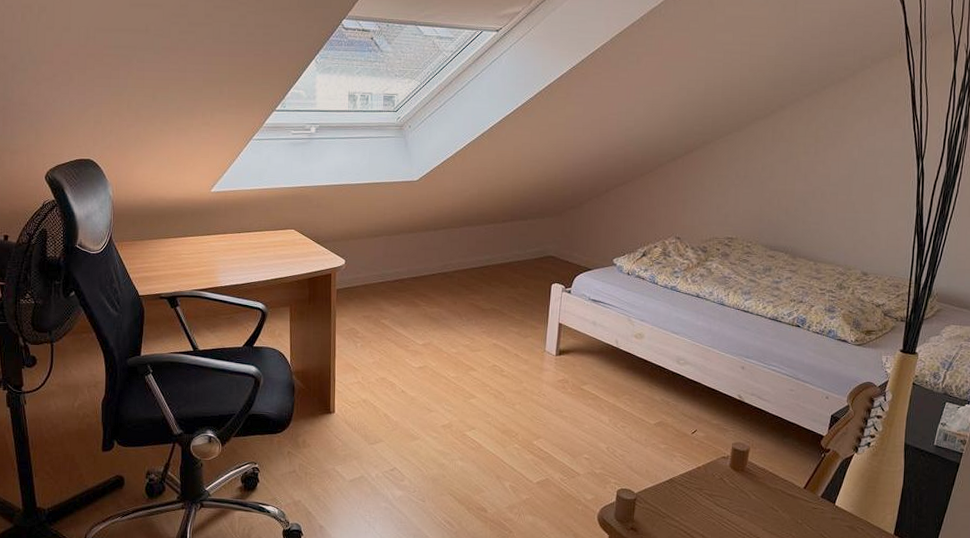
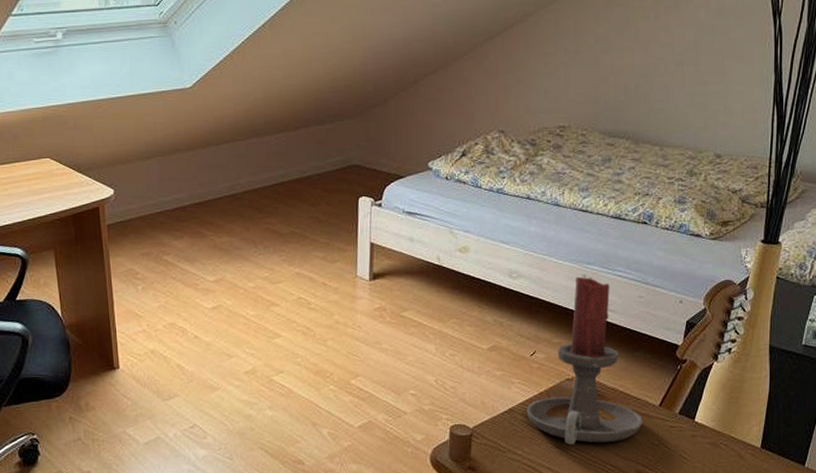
candle holder: none [685,367,788,517] -> present [526,276,643,445]

